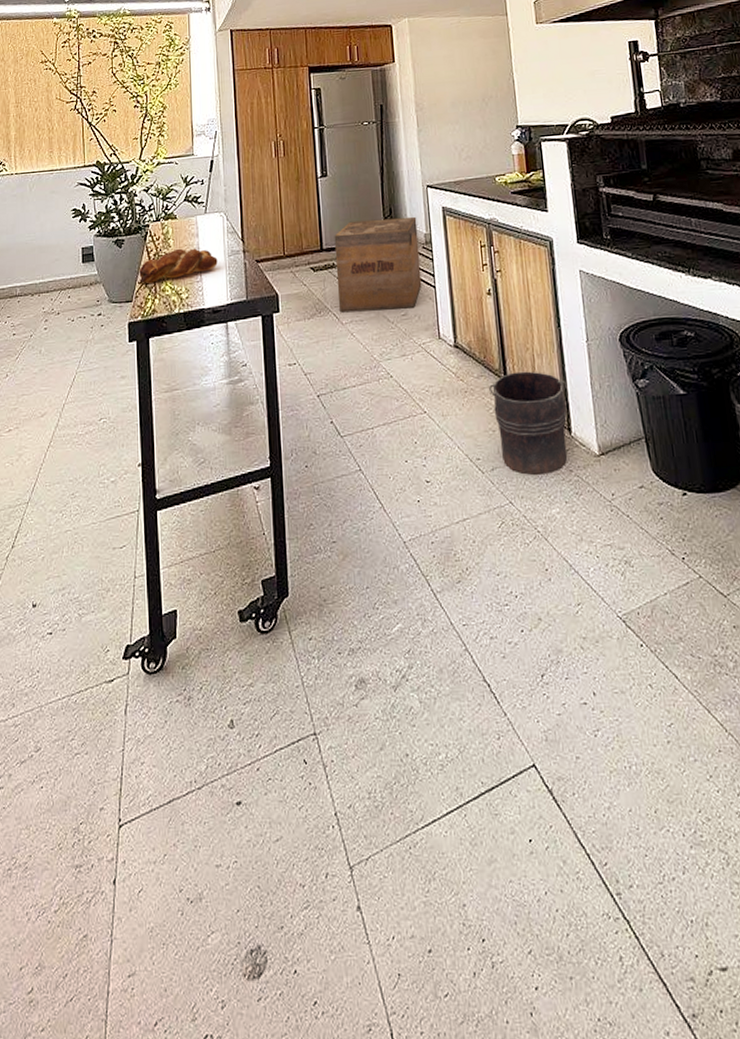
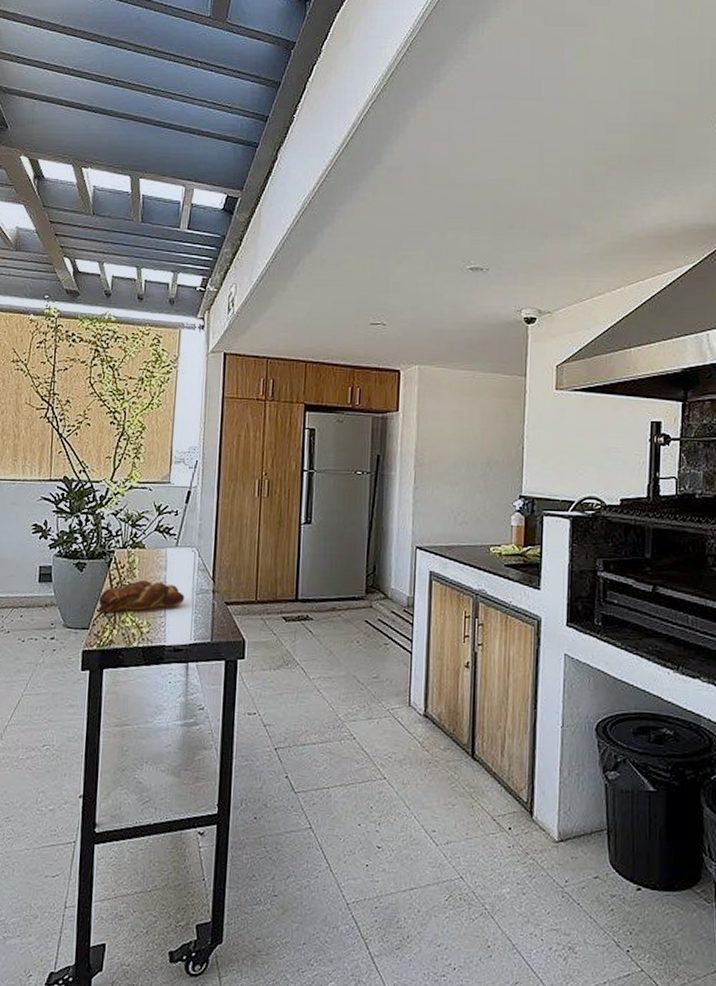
wooden crate: present [334,216,422,313] -> none [308,574,401,672]
bucket: present [489,371,568,475] -> none [454,748,536,854]

